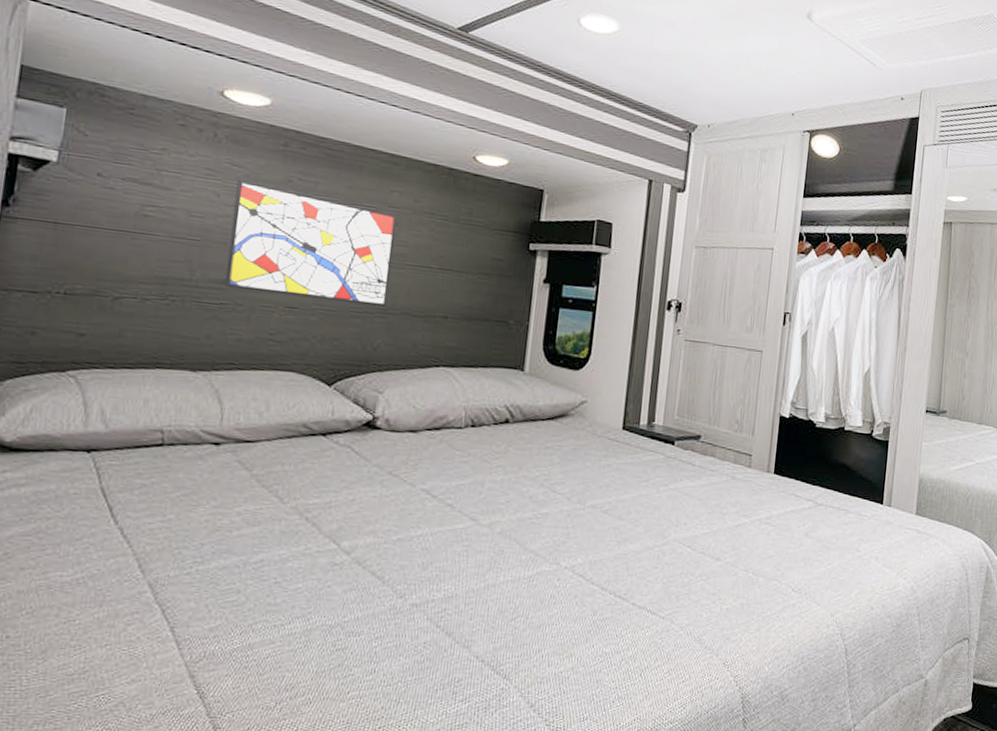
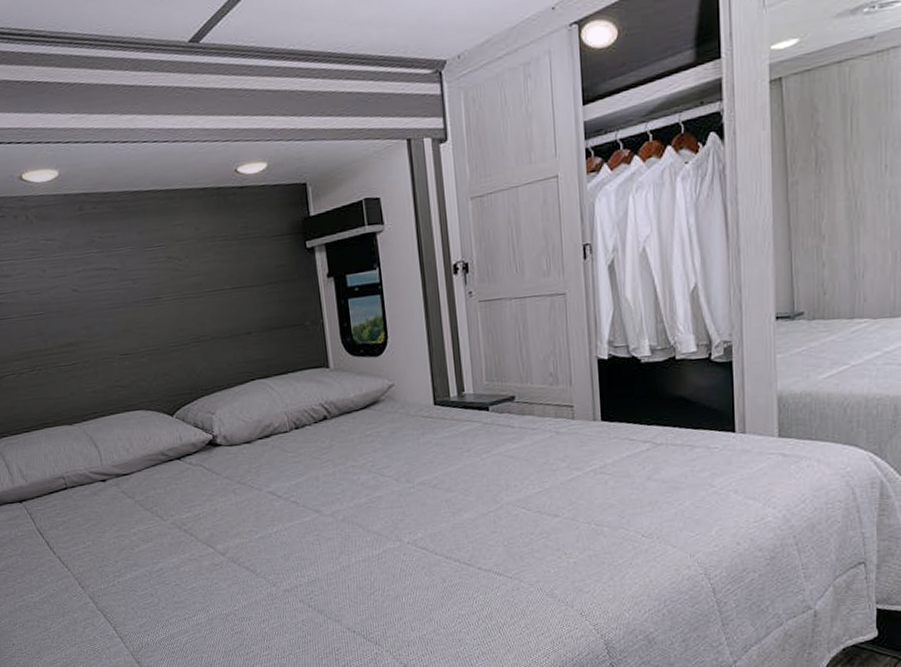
wall art: present [225,179,396,307] -> none [54,247,198,350]

